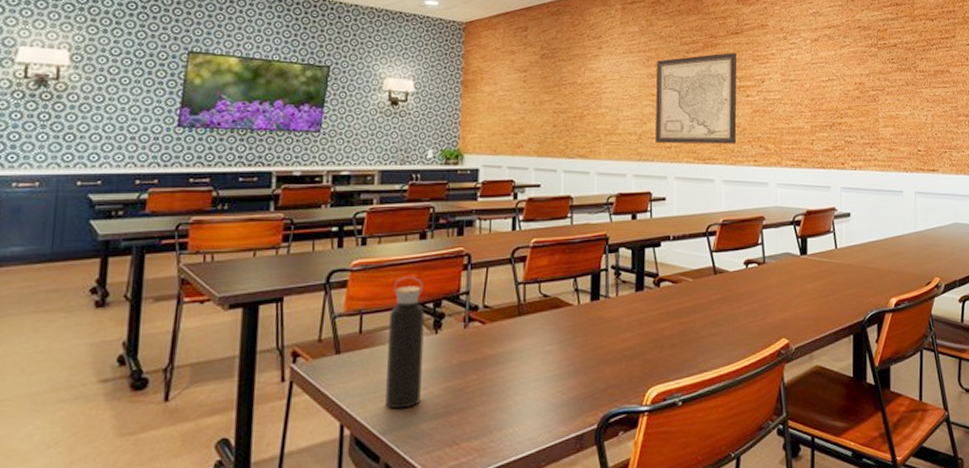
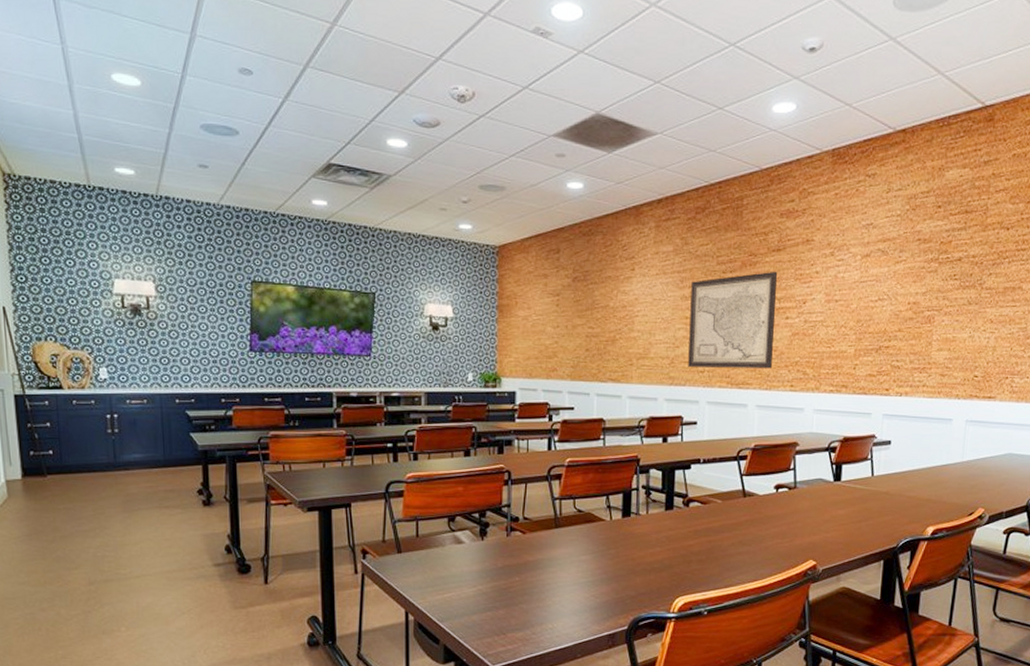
water bottle: present [385,277,425,409] -> none [440,490,473,602]

